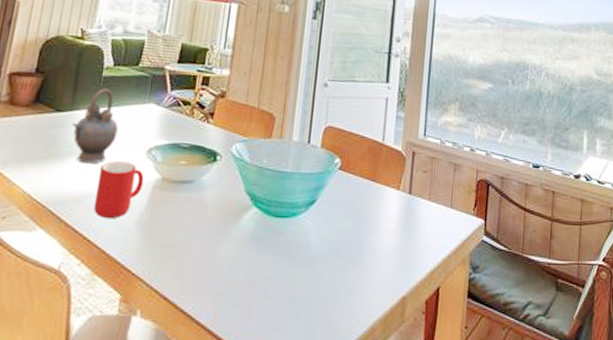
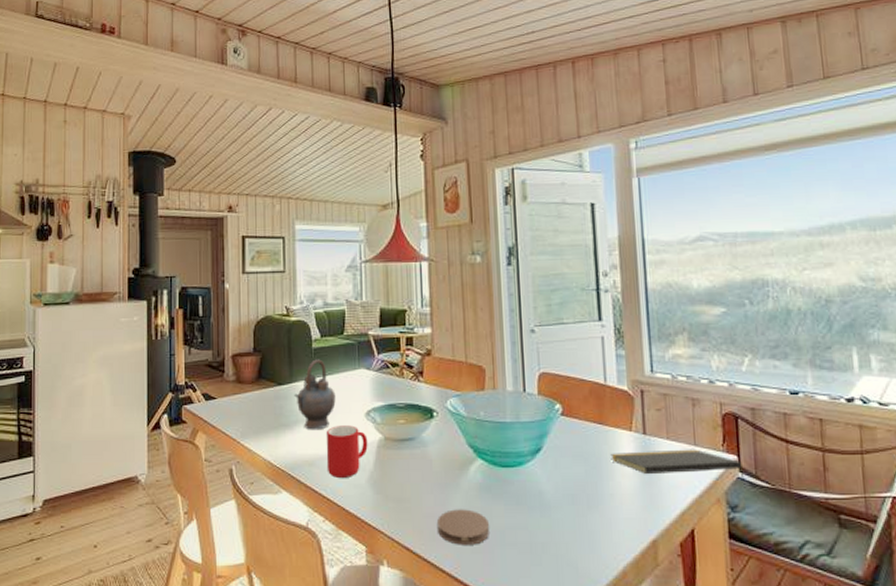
coaster: none [200,258,254,296] -> present [438,509,491,545]
notepad: none [377,210,488,245] -> present [610,449,745,482]

